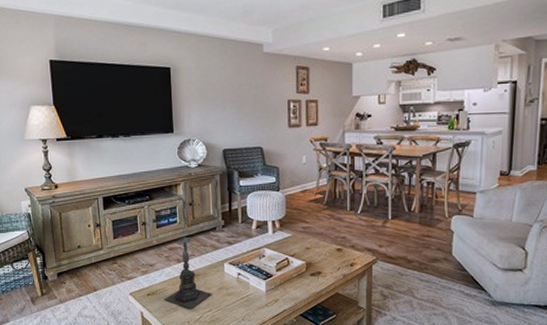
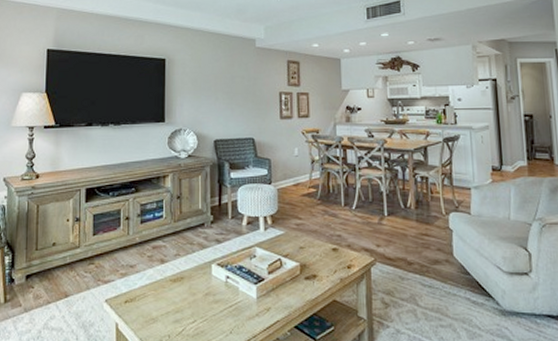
candle holder: present [164,229,212,308] -> none [143,225,197,319]

